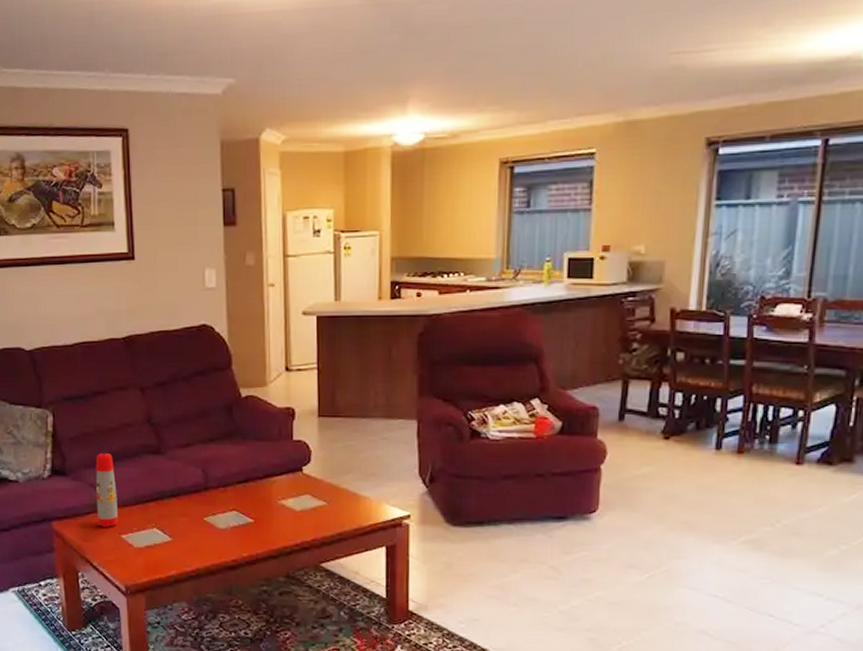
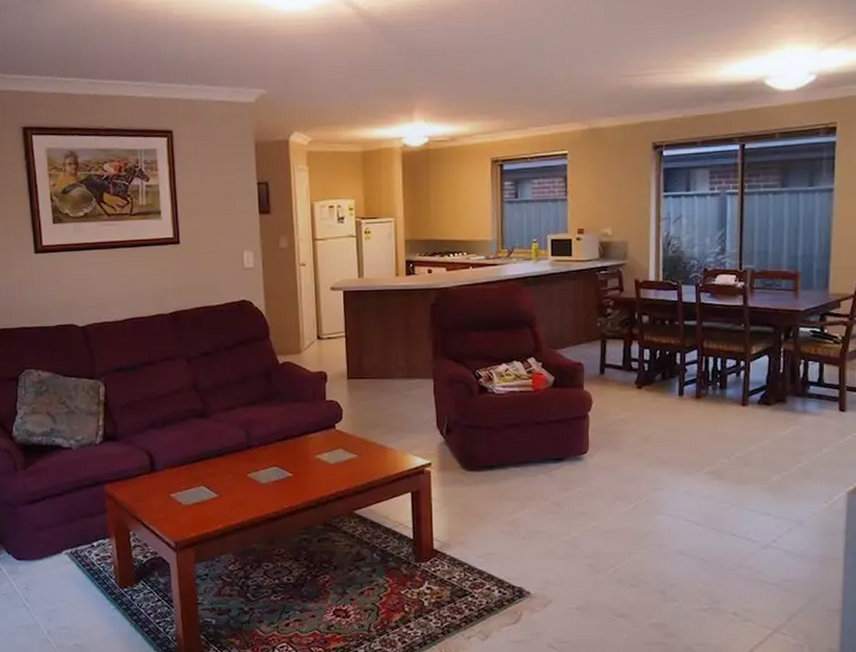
water bottle: present [96,452,119,527] -> none [145,418,168,487]

